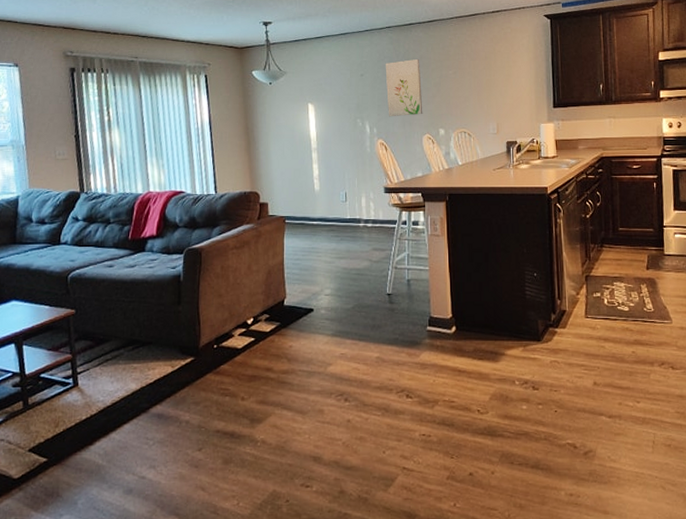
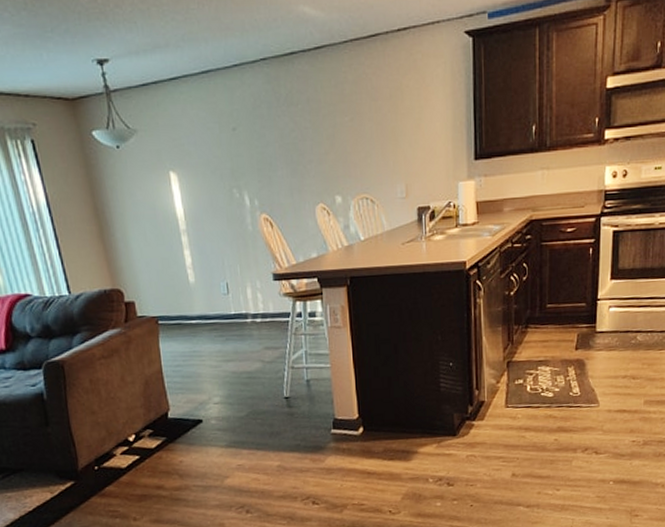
wall art: present [385,58,423,117] -> none [263,102,315,184]

